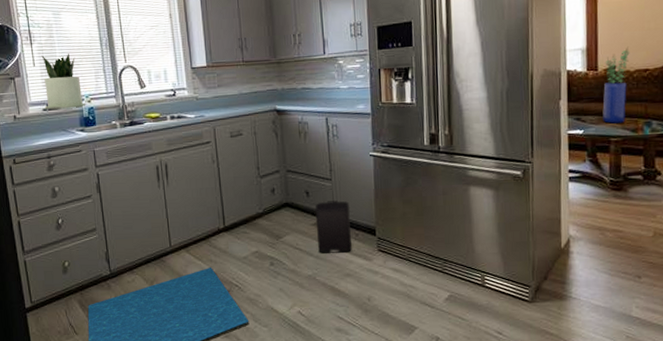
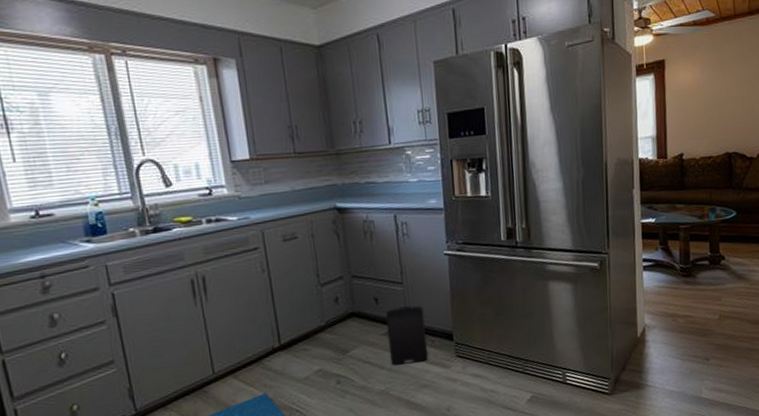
planter: present [41,54,86,111] -> none [24,145,93,218]
vase: present [602,46,630,124] -> none [672,134,696,212]

